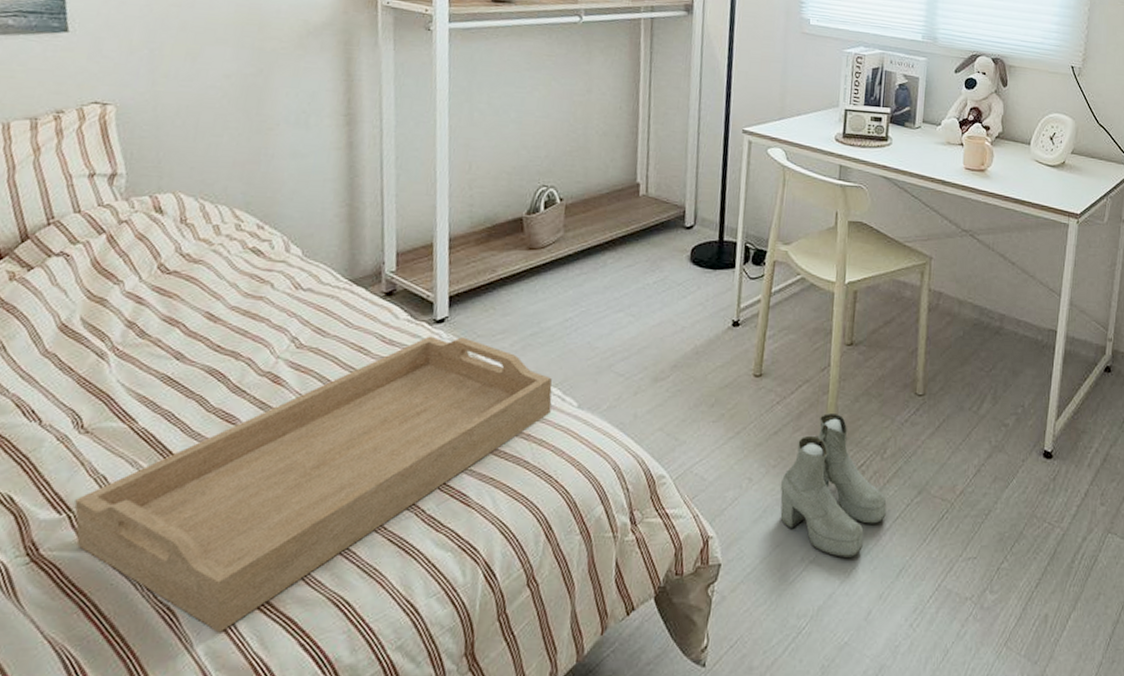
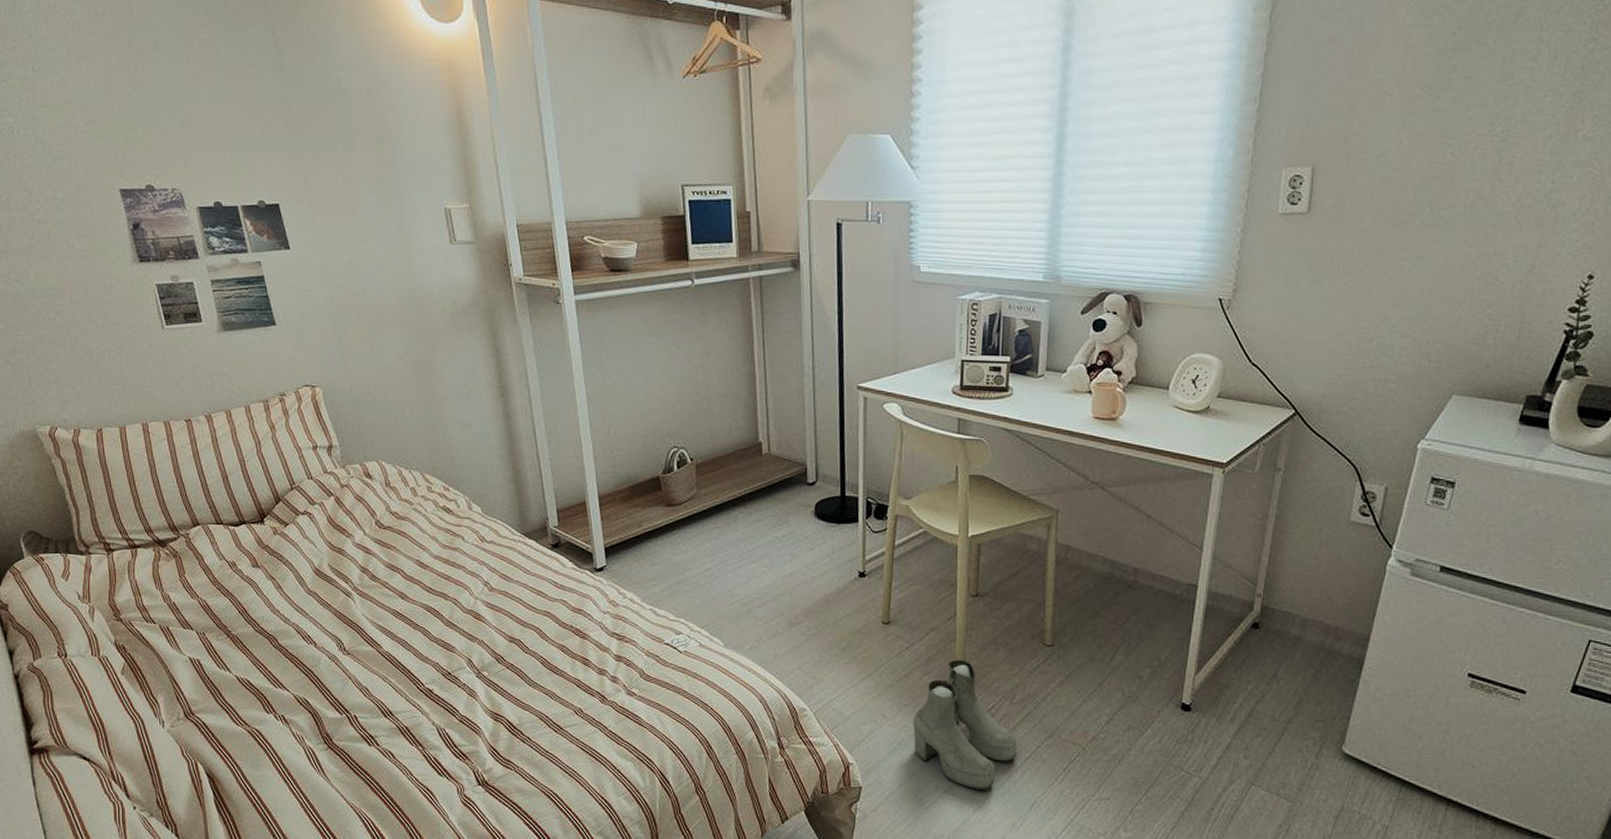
serving tray: present [74,336,553,633] -> none [350,582,701,810]

